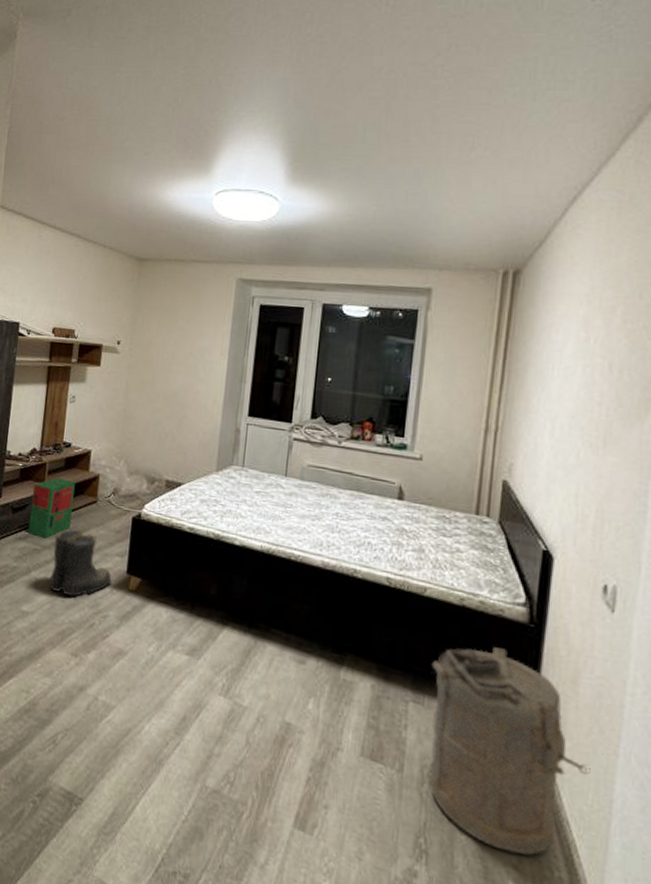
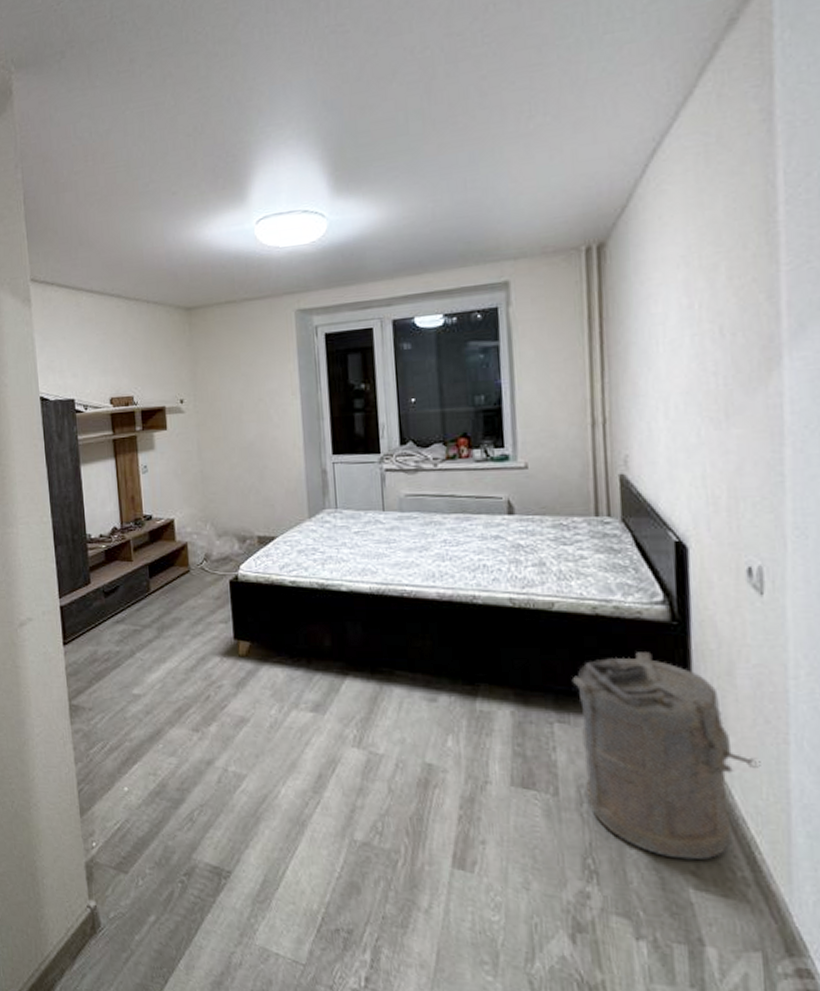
cardboard box: present [27,477,75,539] -> none [120,553,167,617]
boots: present [49,529,112,597] -> none [153,603,220,673]

